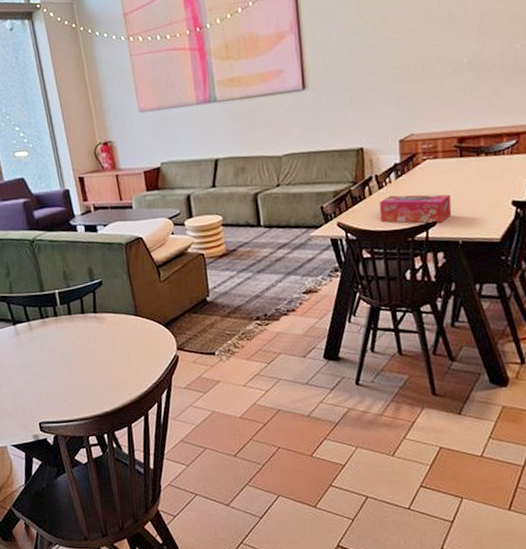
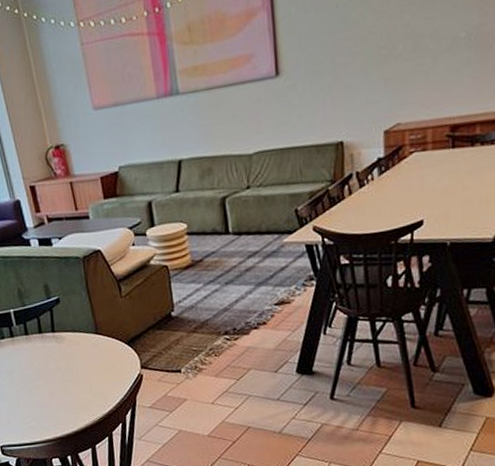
tissue box: present [379,194,452,223] -> none [359,191,440,225]

